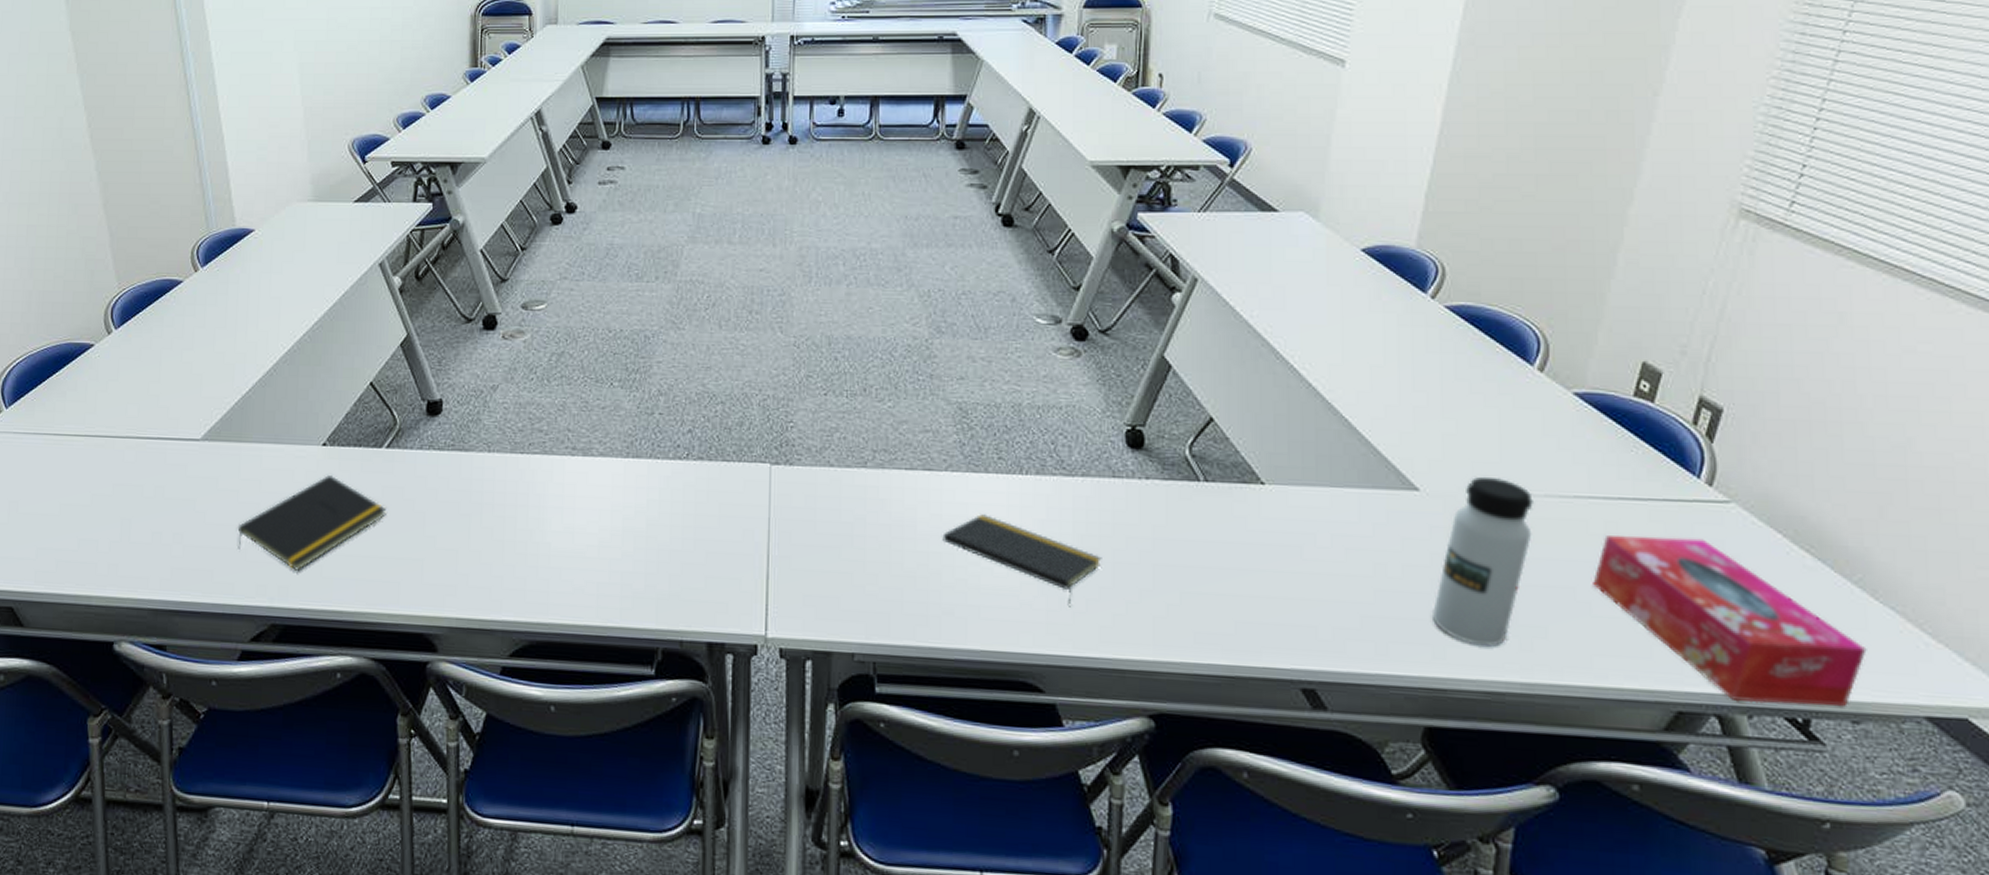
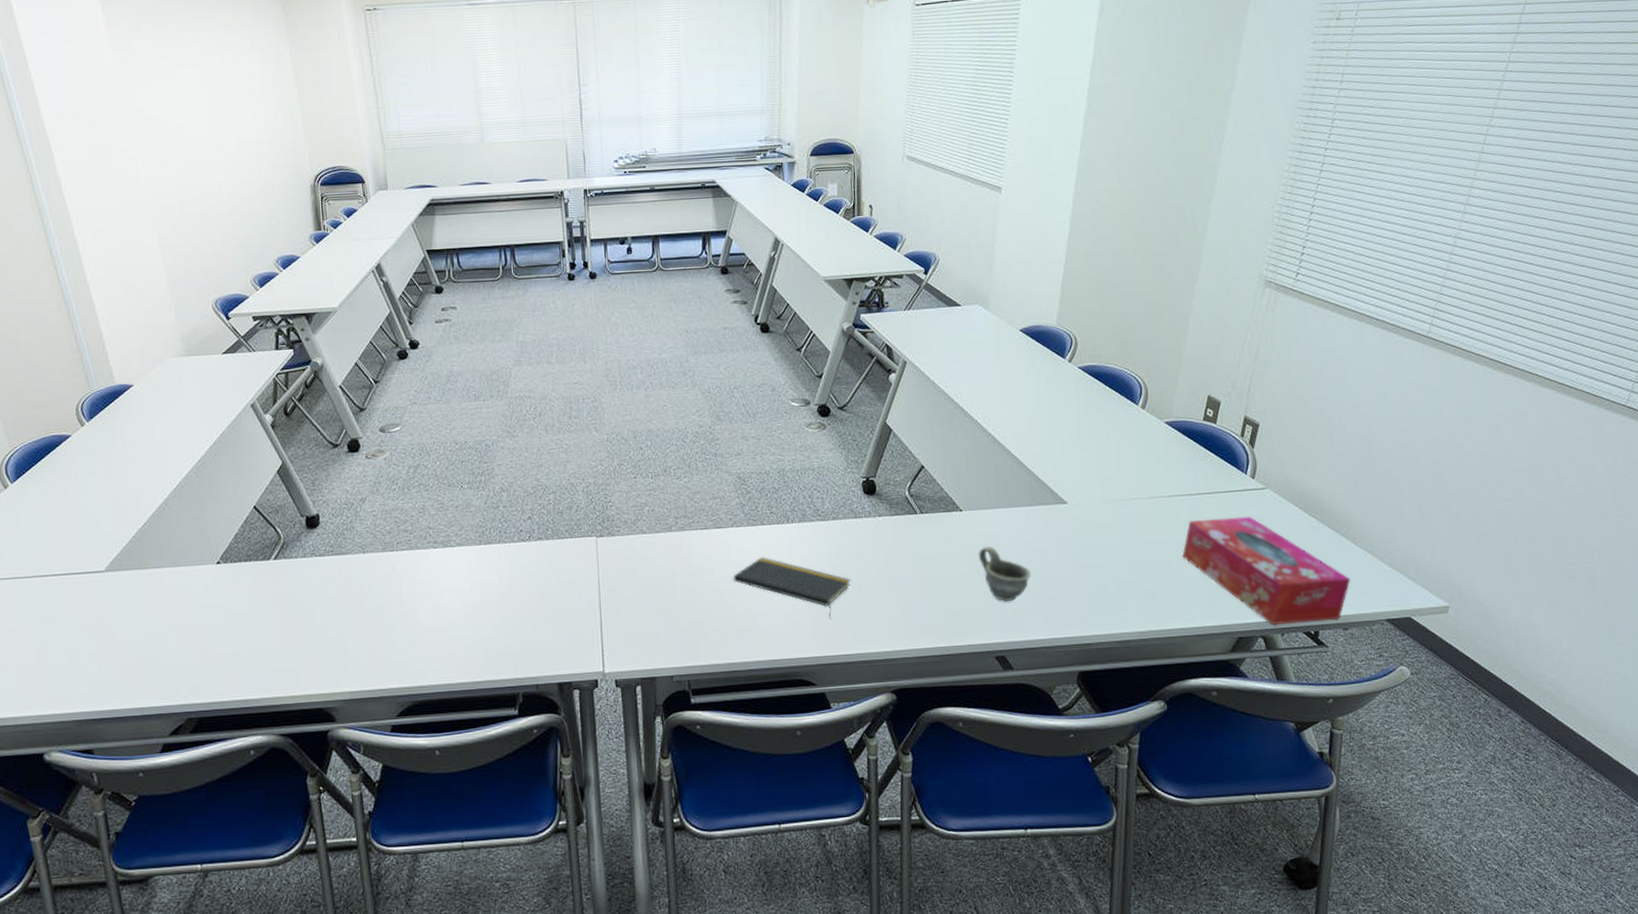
notepad: present [237,474,387,571] -> none [147,587,280,671]
cup: none [1284,535,1361,616] -> present [978,545,1032,602]
water bottle: present [1433,476,1535,647] -> none [1080,488,1143,610]

